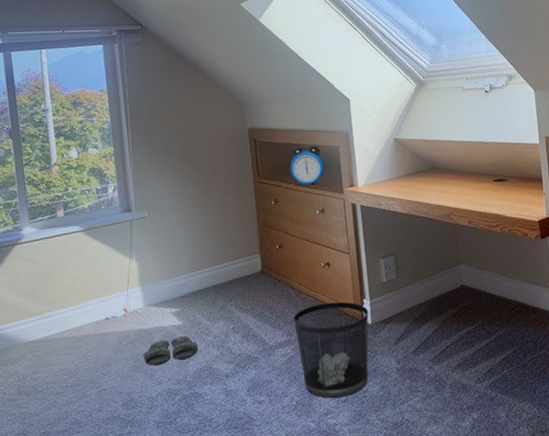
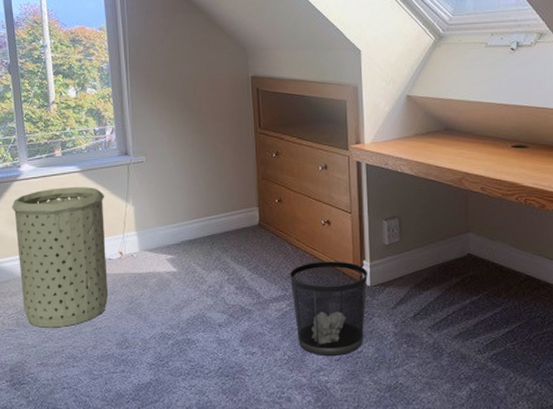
laundry basket: none [13,245,113,395] -> present [12,187,108,328]
slippers: present [143,336,198,366] -> none [137,283,192,310]
alarm clock: present [289,145,325,186] -> none [293,97,331,139]

